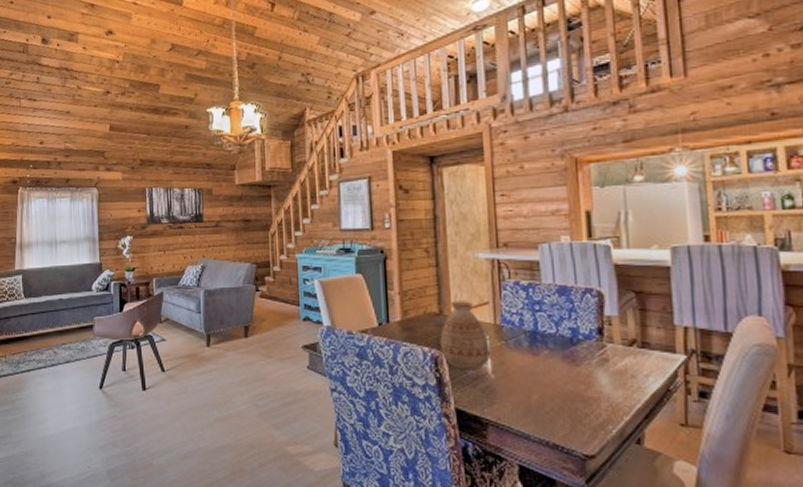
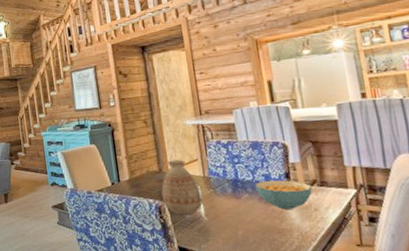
cereal bowl: none [559,335,630,373] -> present [255,180,313,210]

